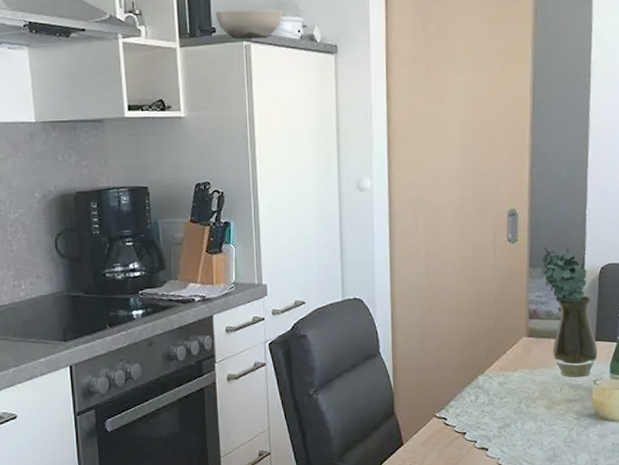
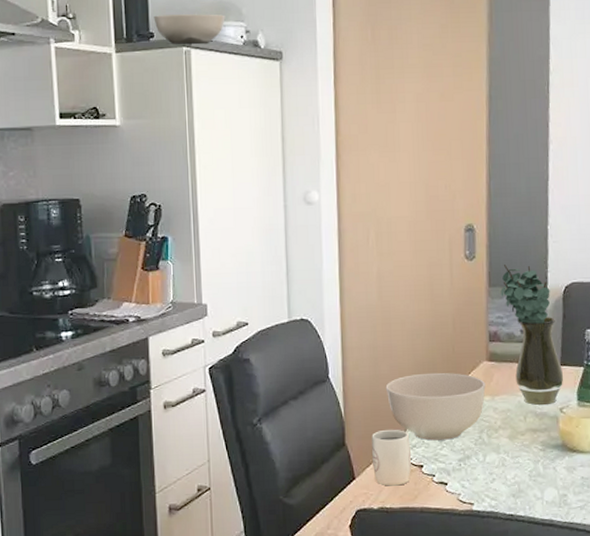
mug: none [418,399,455,451] -> present [371,429,411,486]
bowl: none [432,347,525,410] -> present [385,372,486,441]

